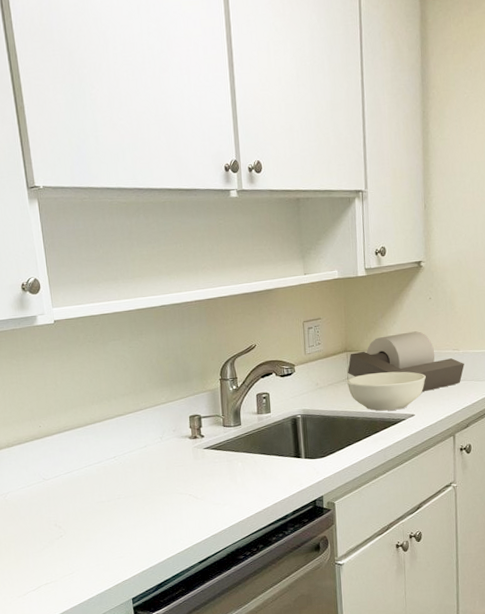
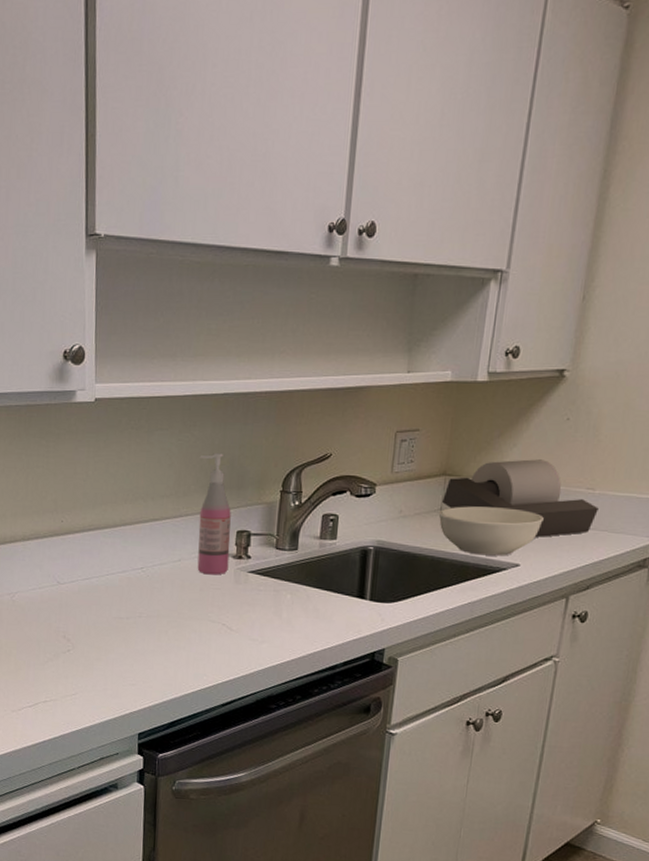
soap dispenser: none [149,354,187,455] -> present [197,453,231,575]

